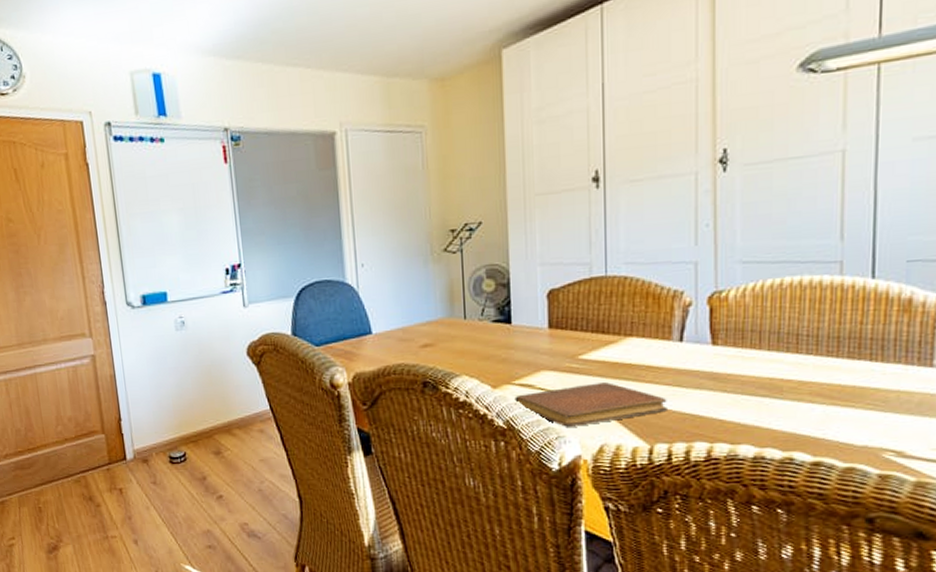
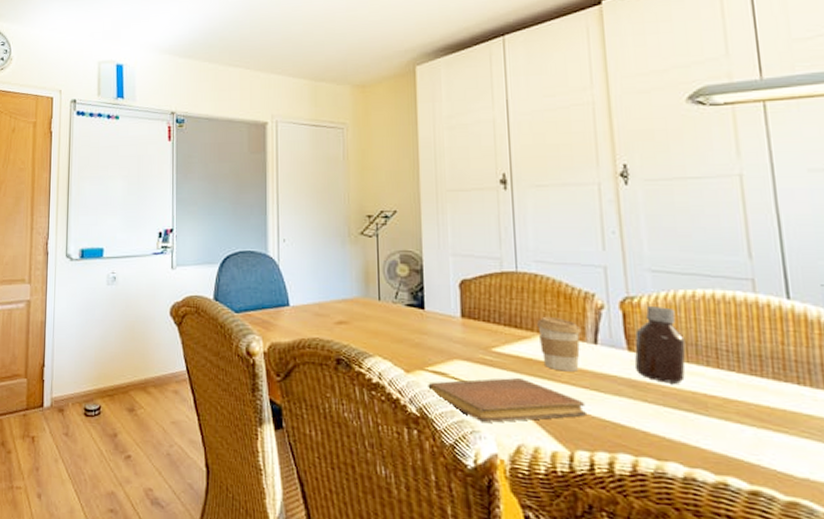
coffee cup: none [625,318,669,372] -> present [537,316,582,372]
bottle: none [717,297,768,373] -> present [634,305,686,384]

